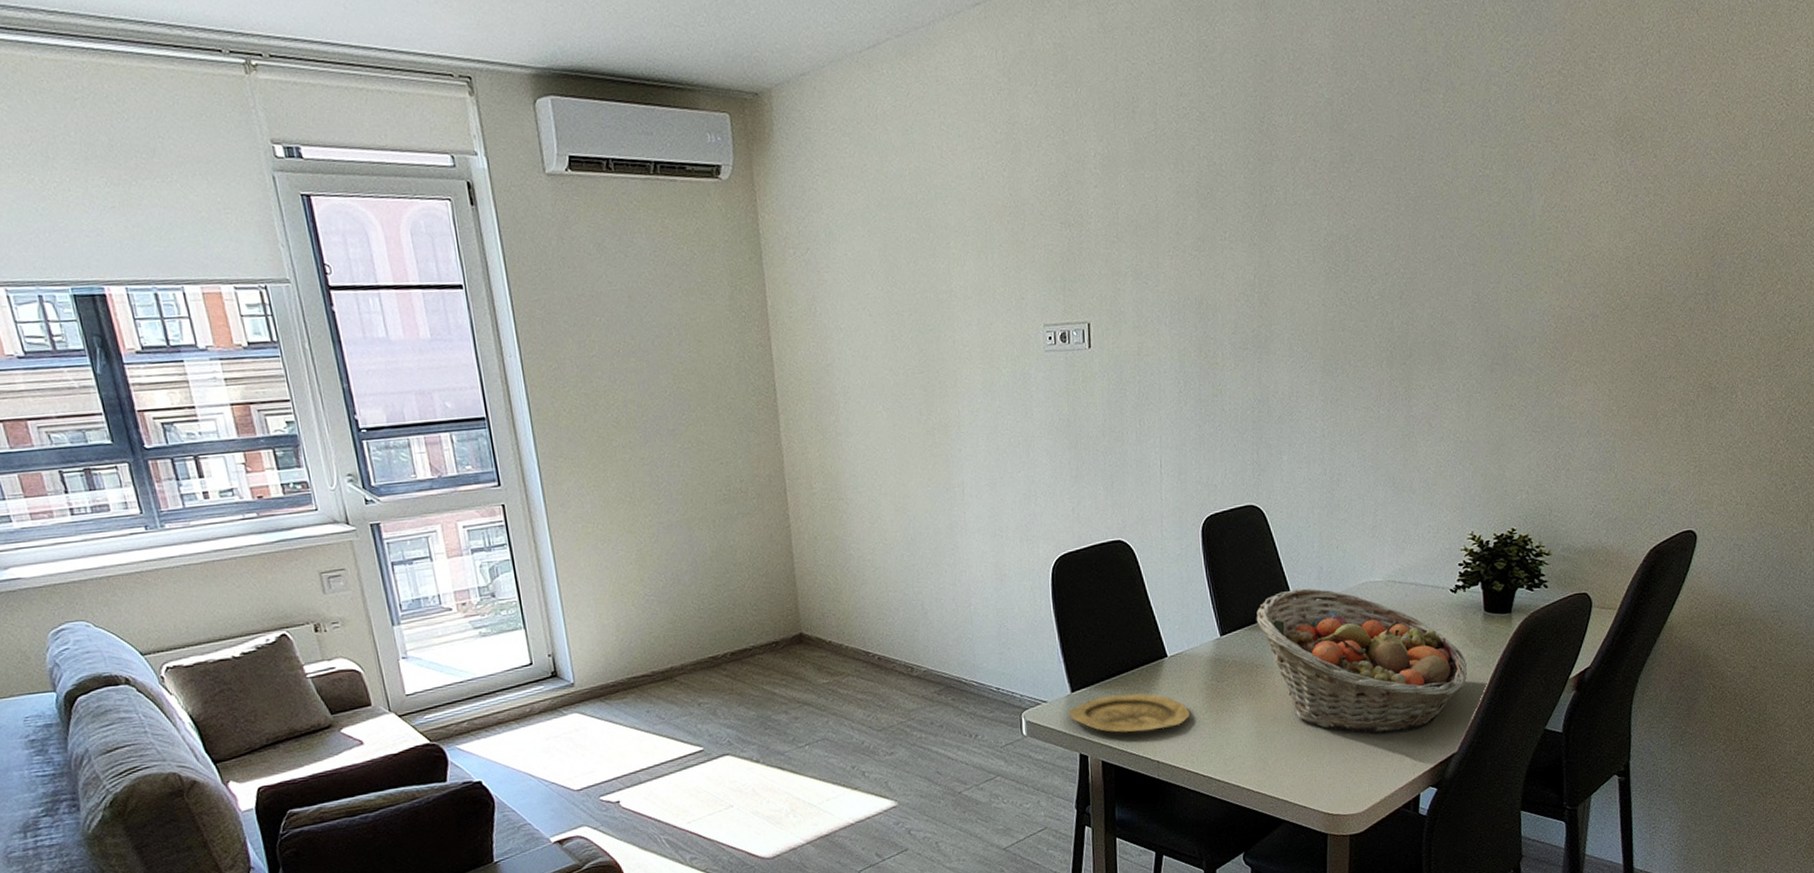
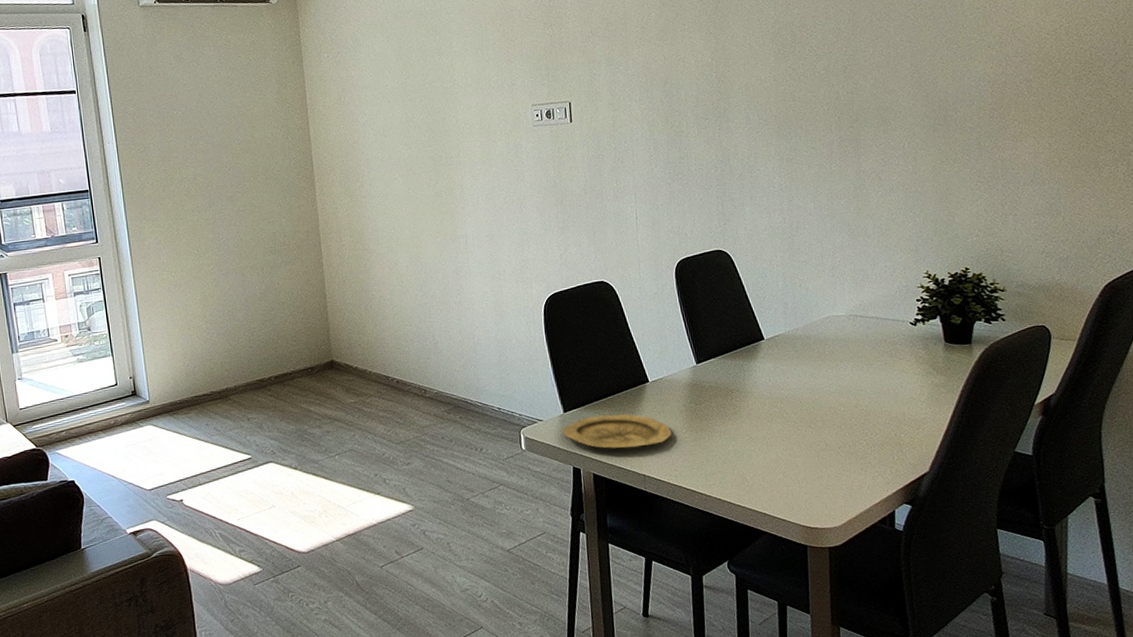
fruit basket: present [1256,588,1467,734] -> none [728,322,933,454]

